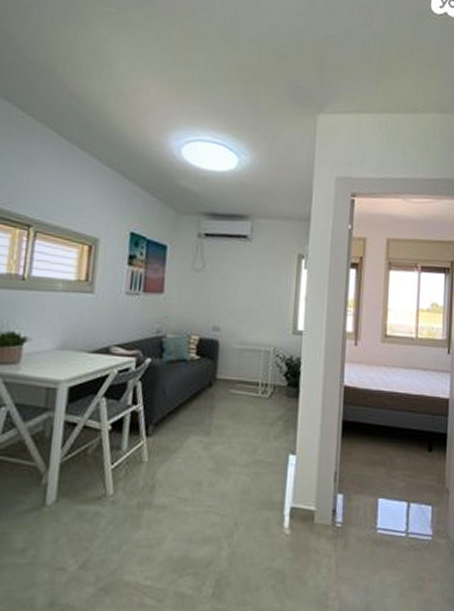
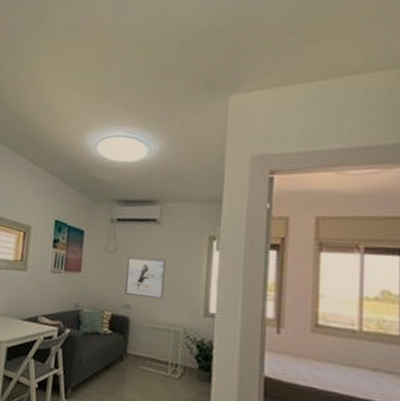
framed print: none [214,276,256,320] -> present [125,258,166,300]

